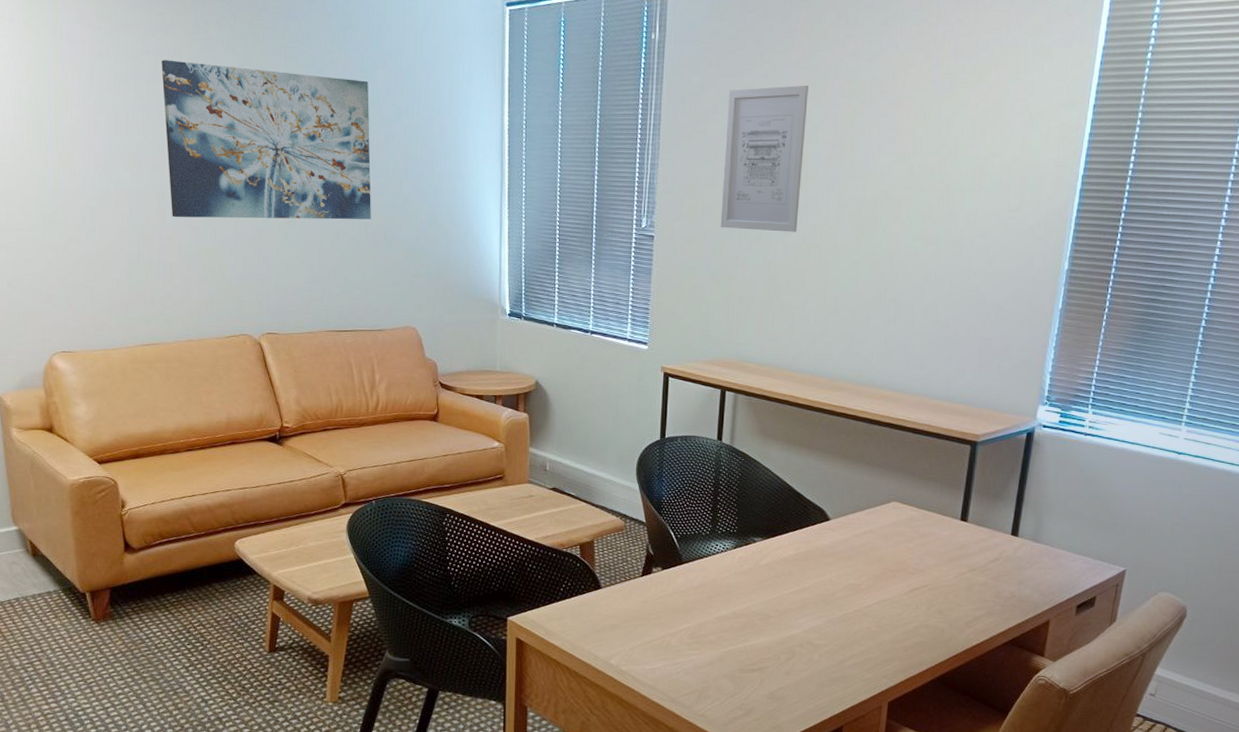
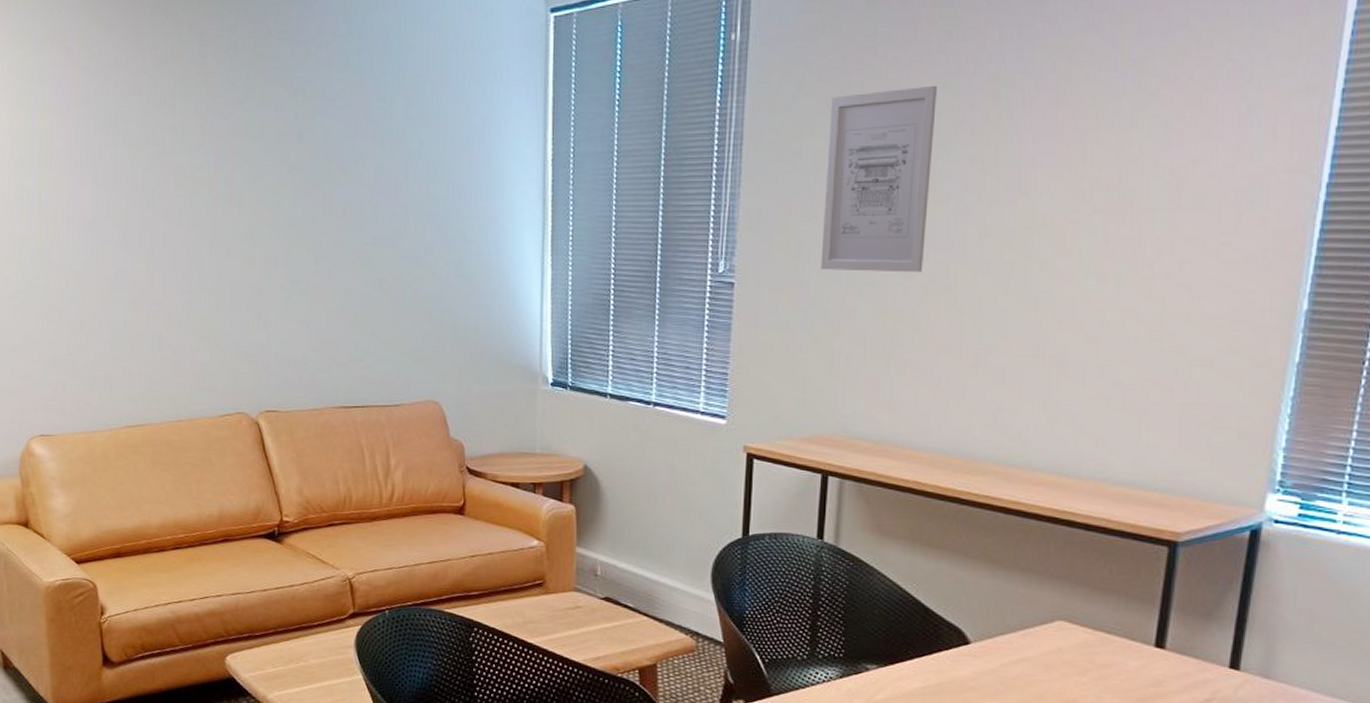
wall art: present [161,60,371,220] -> none [153,99,388,278]

